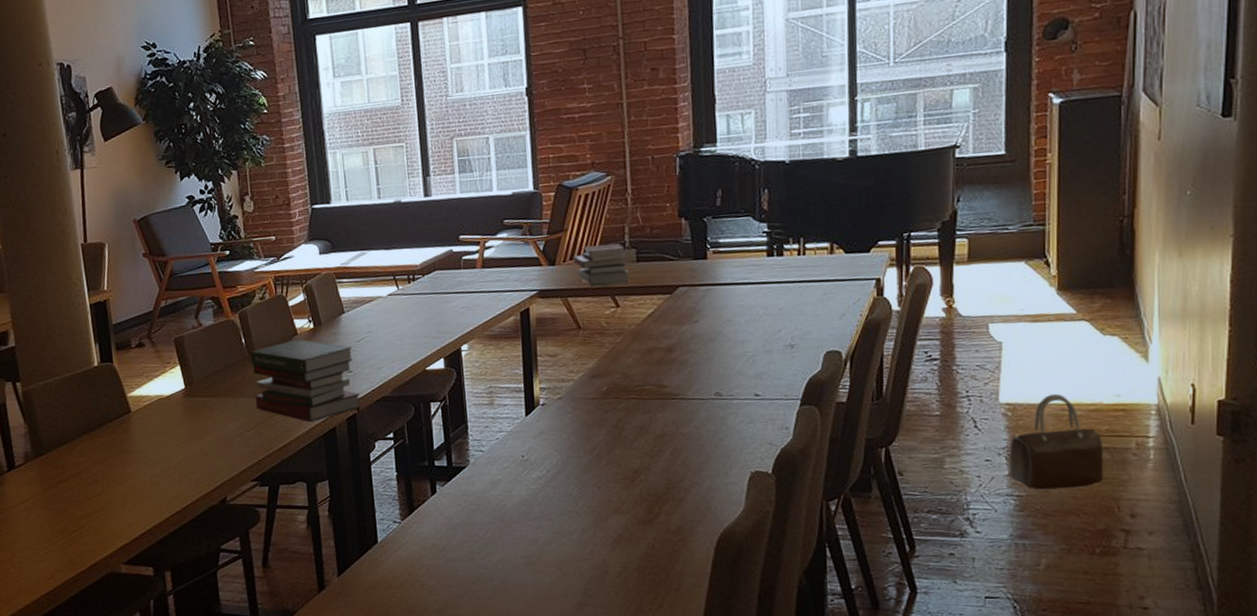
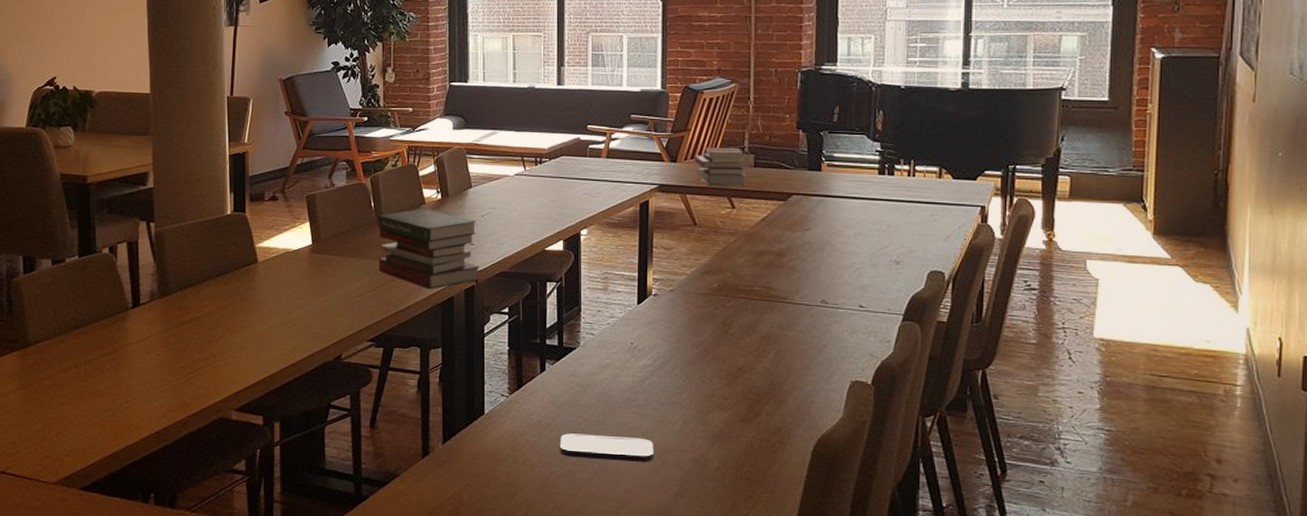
mobile phone: none [457,550,554,577] -> present [559,433,655,462]
handbag: present [1009,394,1104,490] -> none [1100,335,1193,428]

